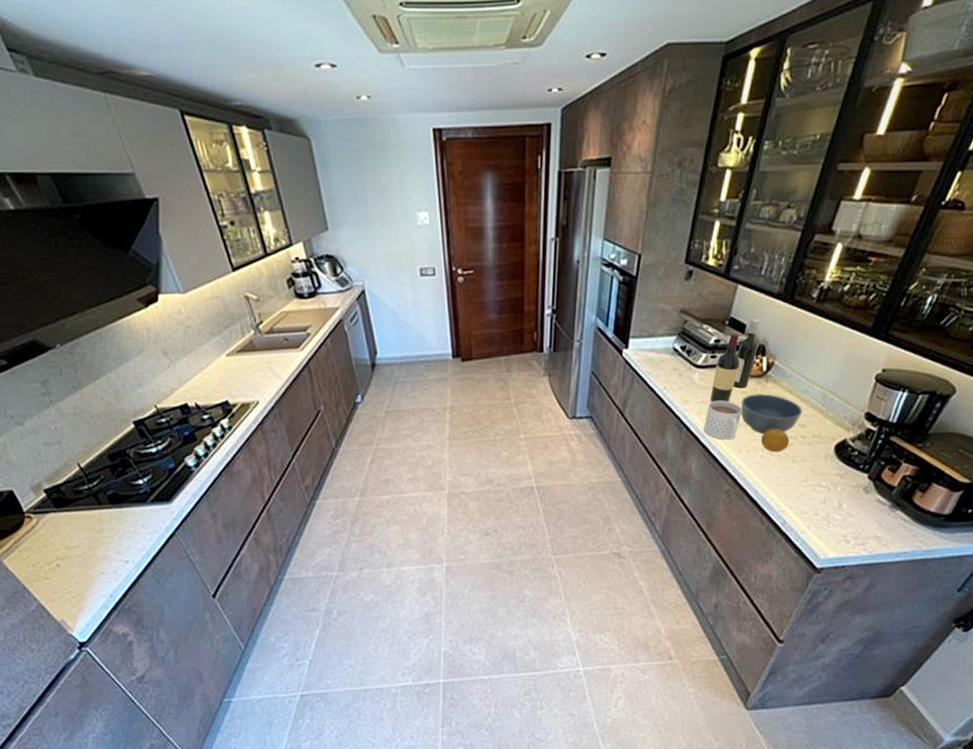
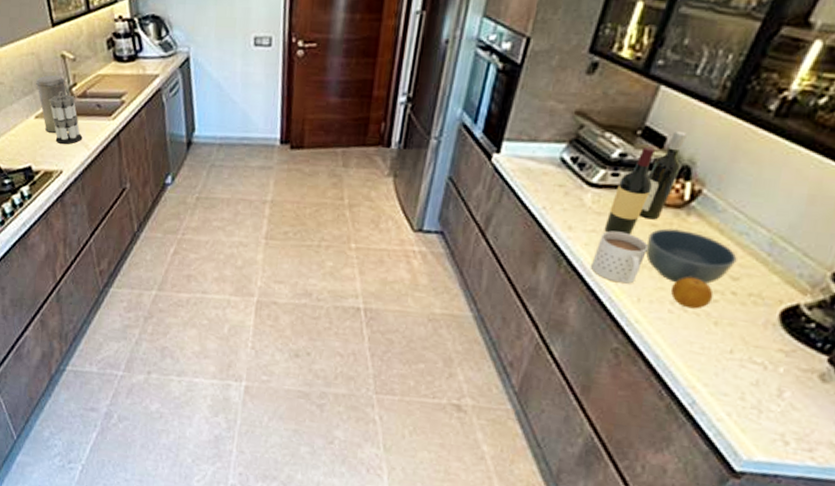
canister: none [223,316,259,368] -> present [36,75,68,133]
spice rack: none [238,330,275,377] -> present [49,91,83,144]

